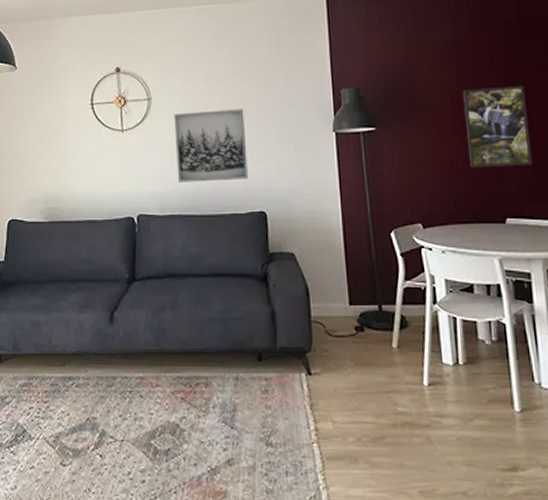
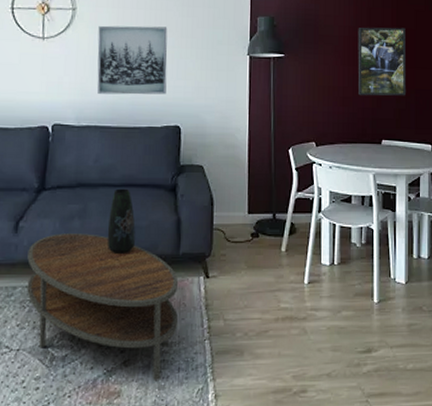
coffee table: none [124,324,282,483] -> present [27,233,179,380]
vase: none [199,278,229,347] -> present [107,188,136,255]

